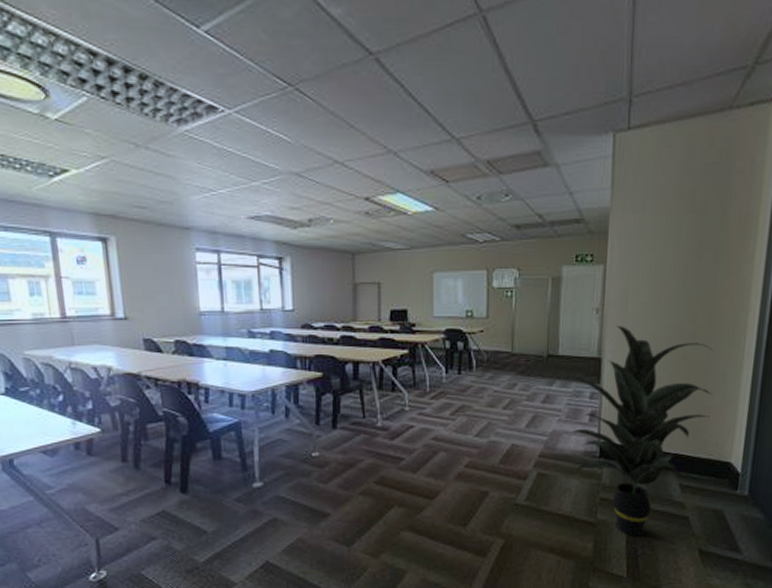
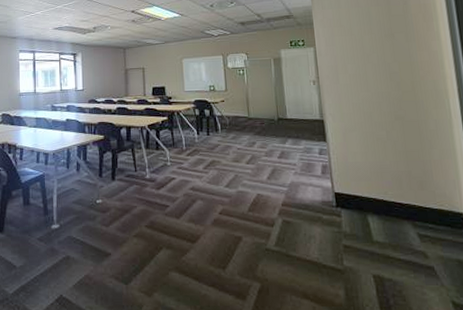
indoor plant: present [559,326,713,537] -> none [290,94,433,285]

